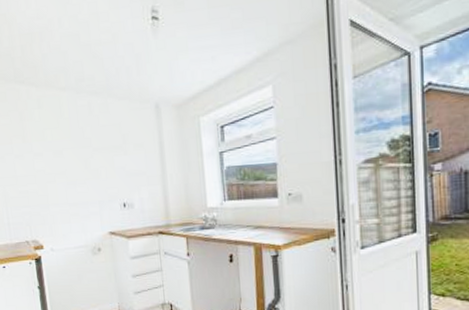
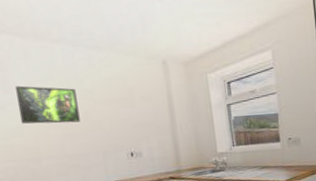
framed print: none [31,134,81,172] -> present [15,85,80,124]

